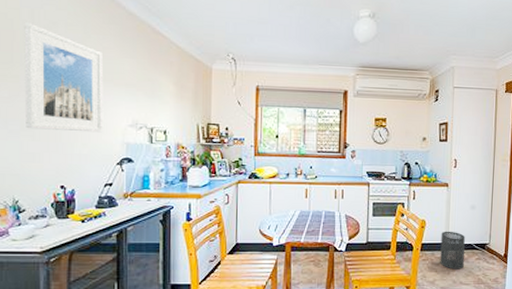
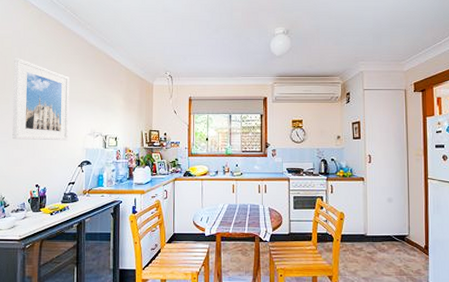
trash can: present [440,231,465,270] -> none [360,223,384,260]

